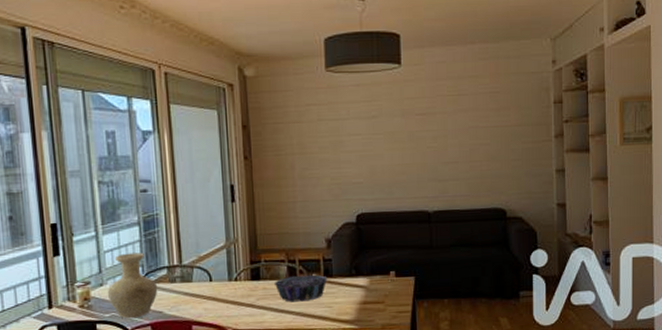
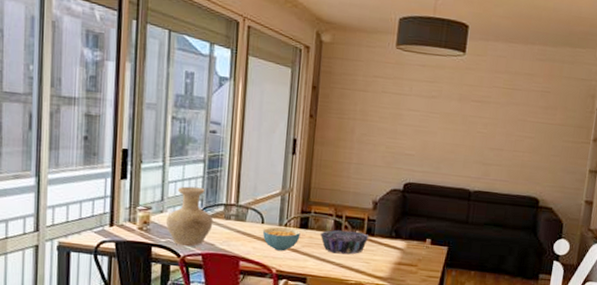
cereal bowl: none [212,281,253,309] -> present [262,227,301,251]

